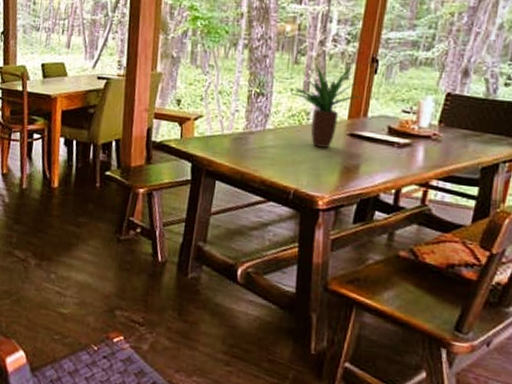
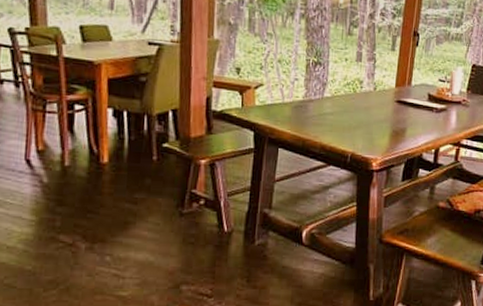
potted plant: present [290,64,363,148] -> none [345,36,407,114]

